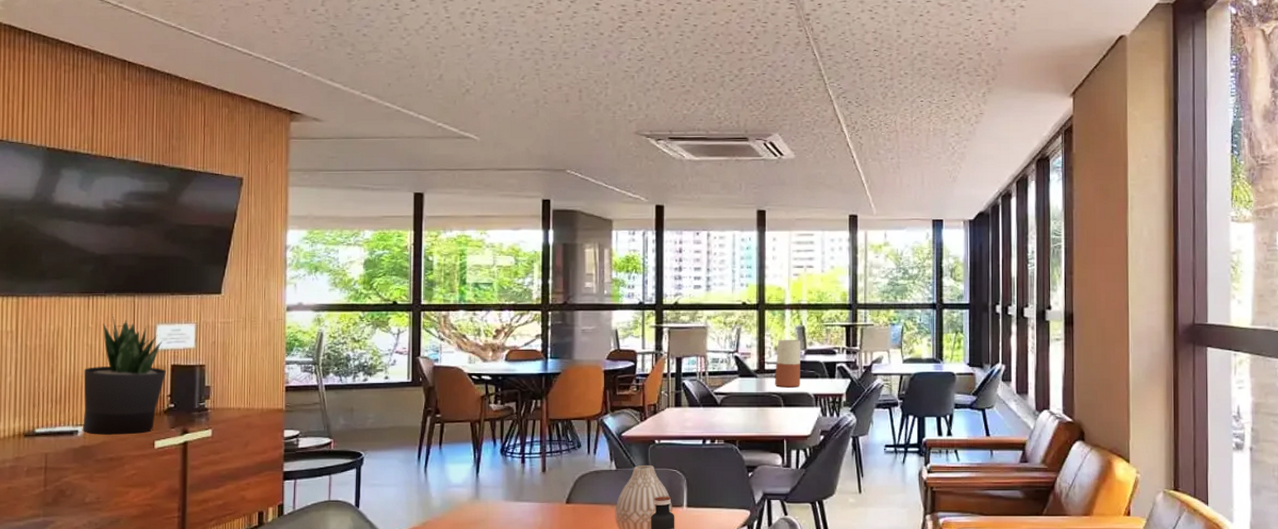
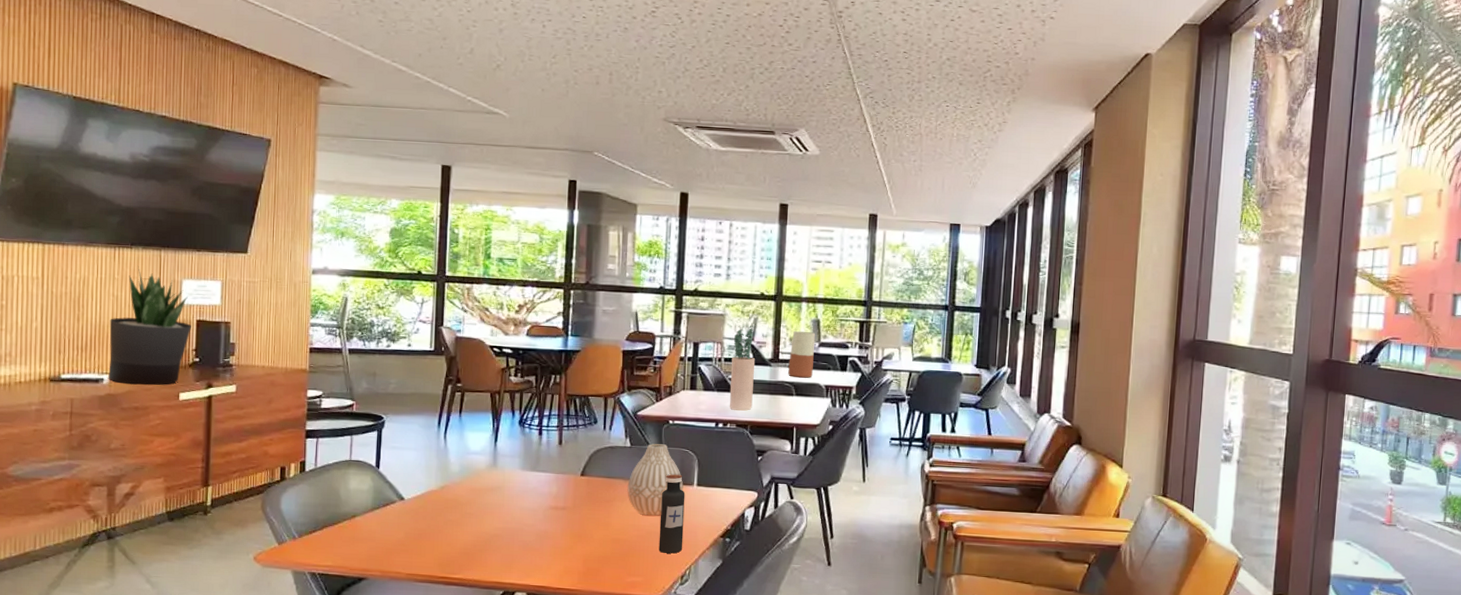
vase: none [716,333,740,425] -> present [729,322,755,411]

